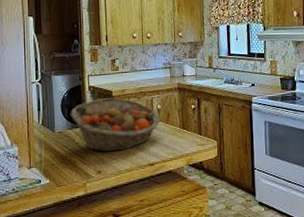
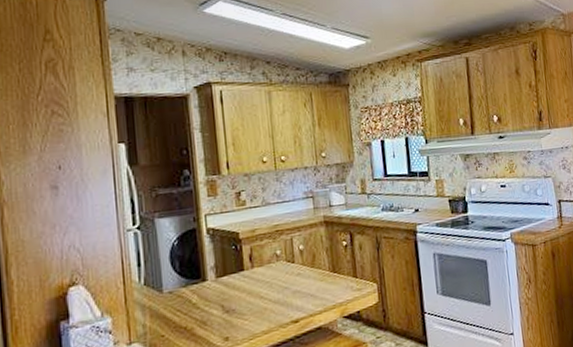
fruit basket: present [70,98,161,152] -> none [183,240,304,312]

